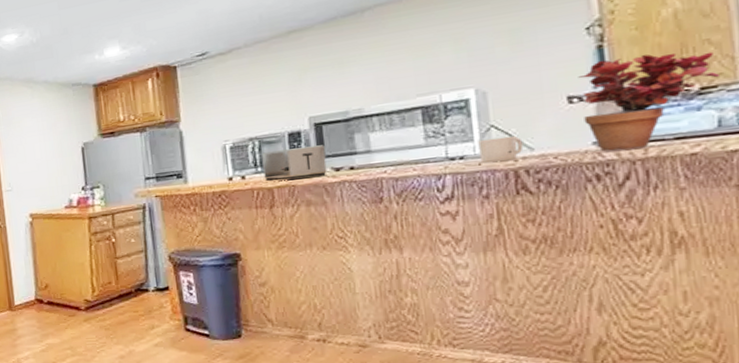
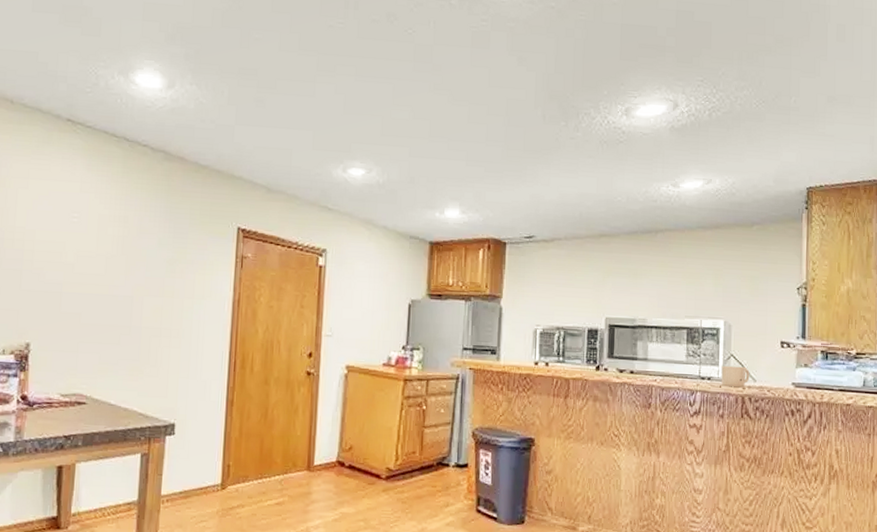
toaster: present [262,145,327,182] -> none [564,343,614,376]
potted plant: present [578,51,721,152] -> none [789,317,868,393]

